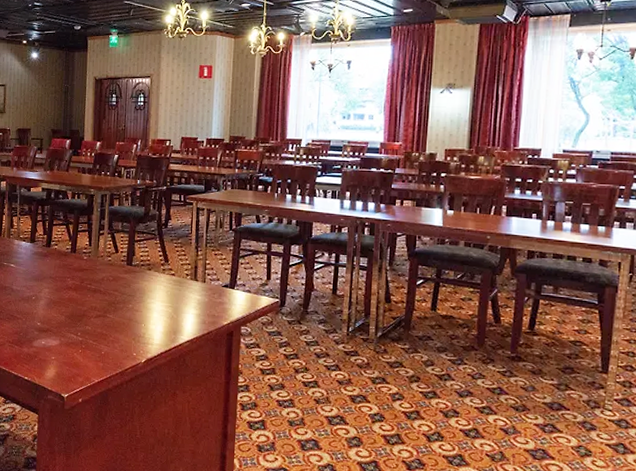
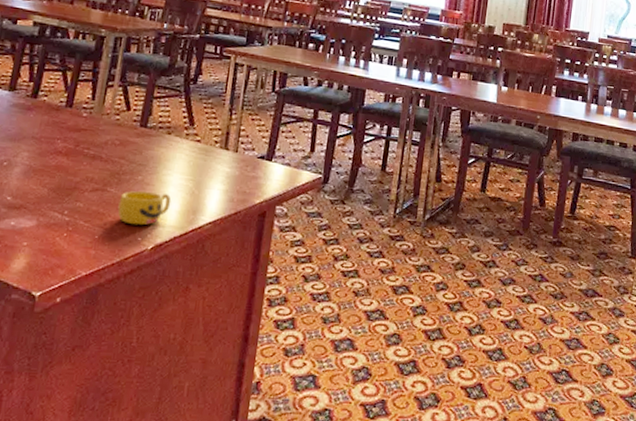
cup: none [116,316,156,344] -> present [118,191,172,226]

